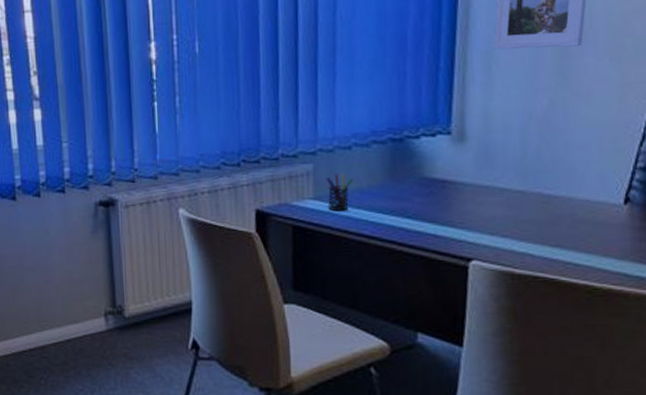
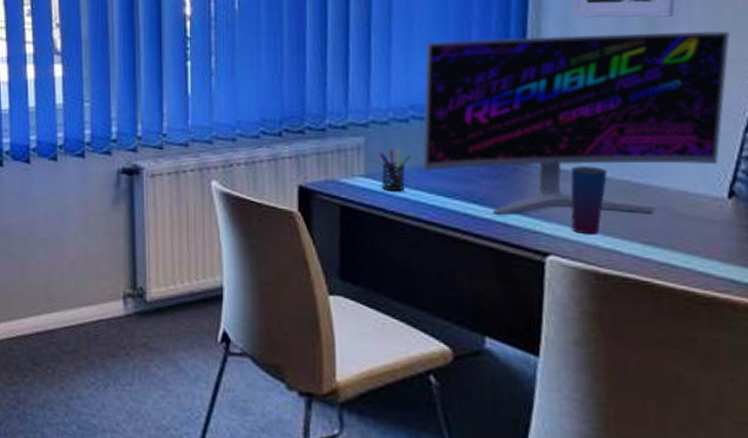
monitor: none [363,57,630,228] -> present [421,30,730,216]
cup: none [491,181,522,241] -> present [570,166,607,235]

